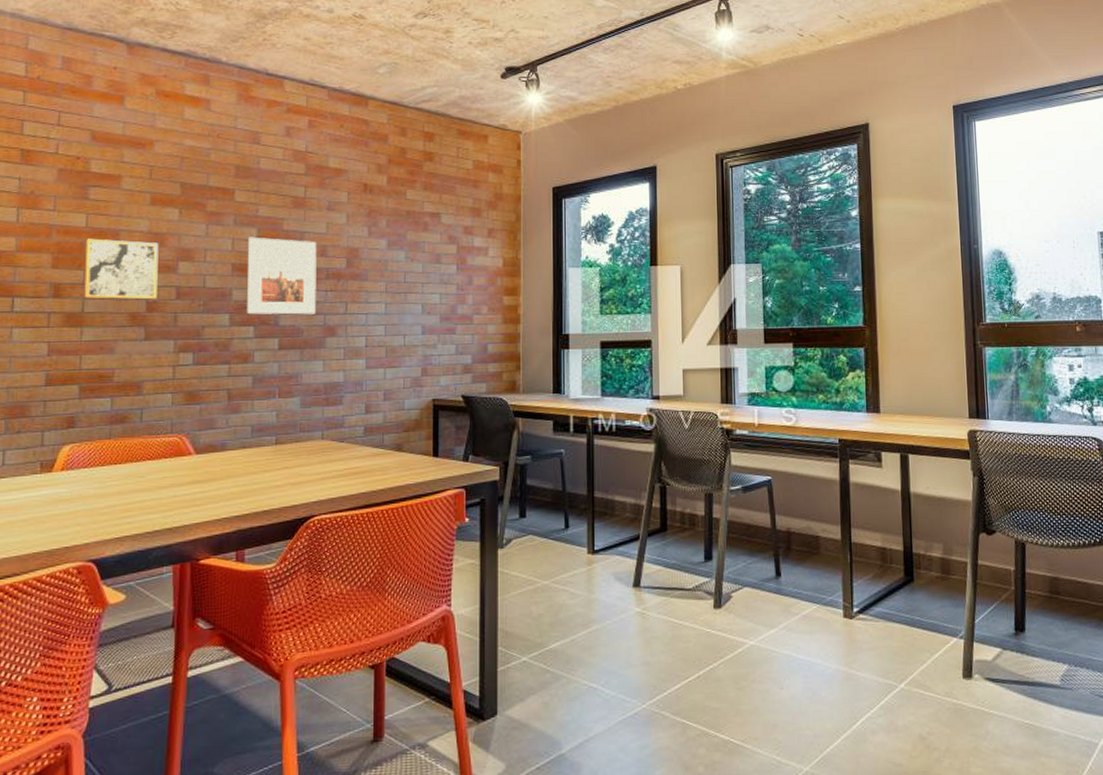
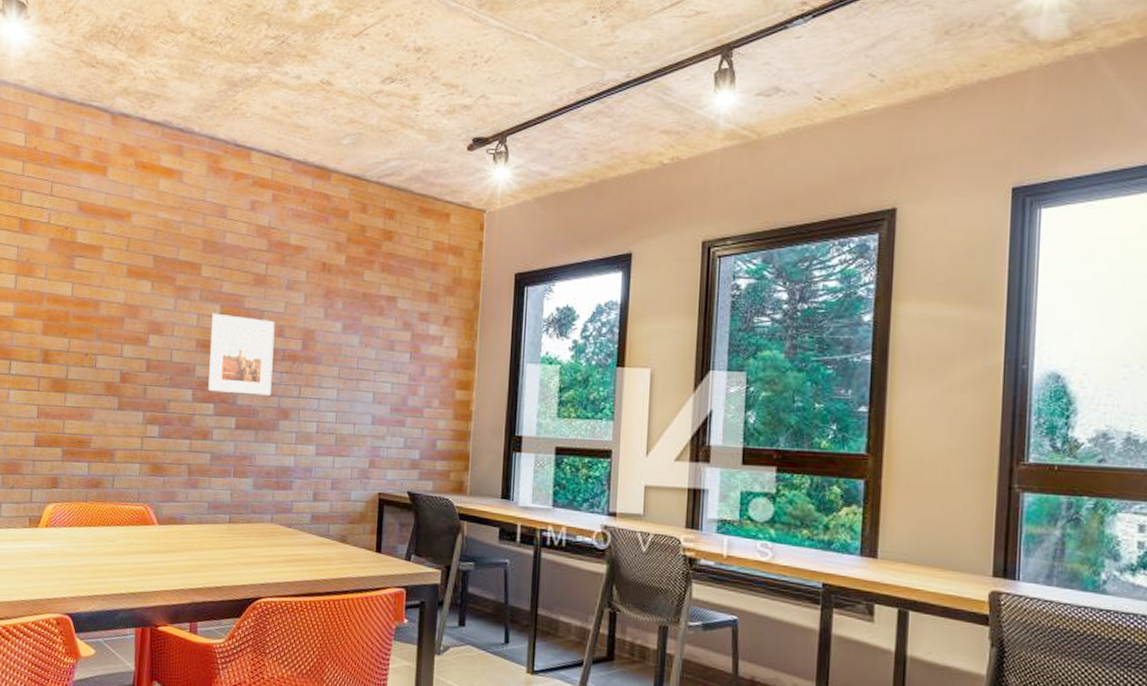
wall art: present [84,238,159,300] -> none [68,307,133,371]

